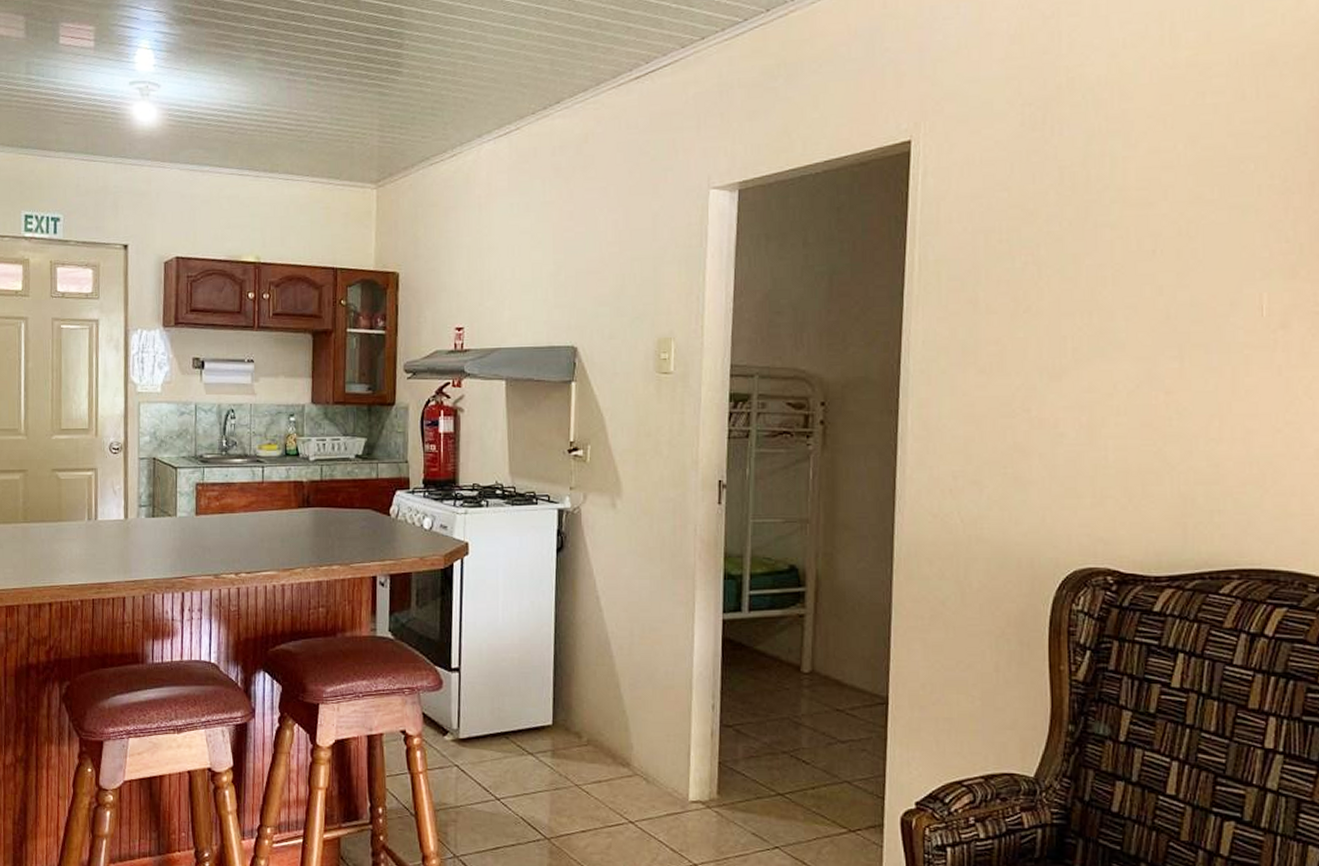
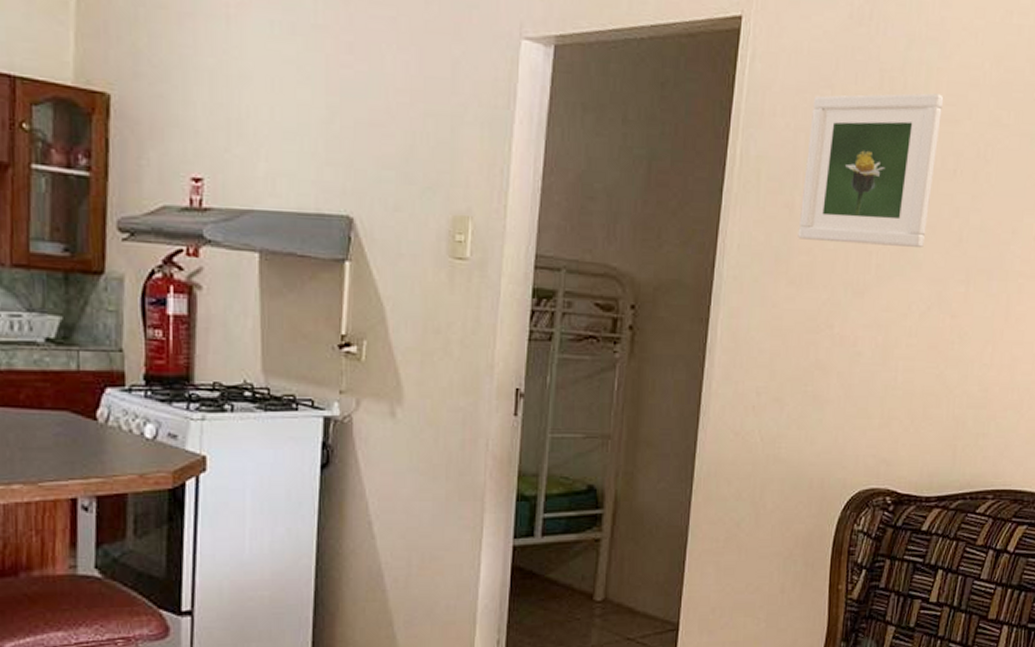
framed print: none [984,181,1134,331] -> present [798,93,944,249]

